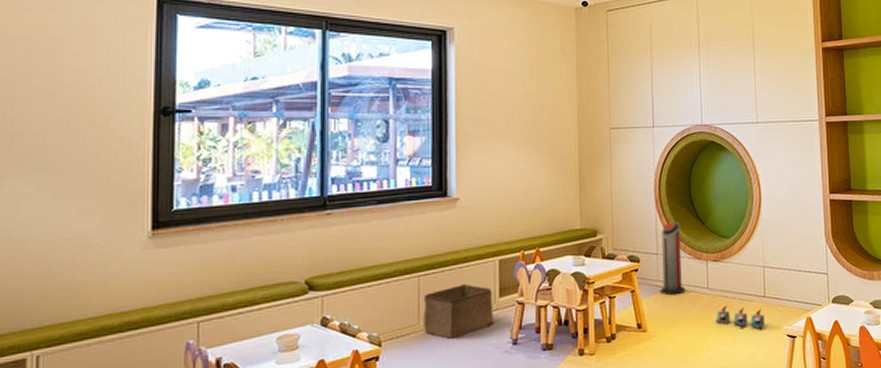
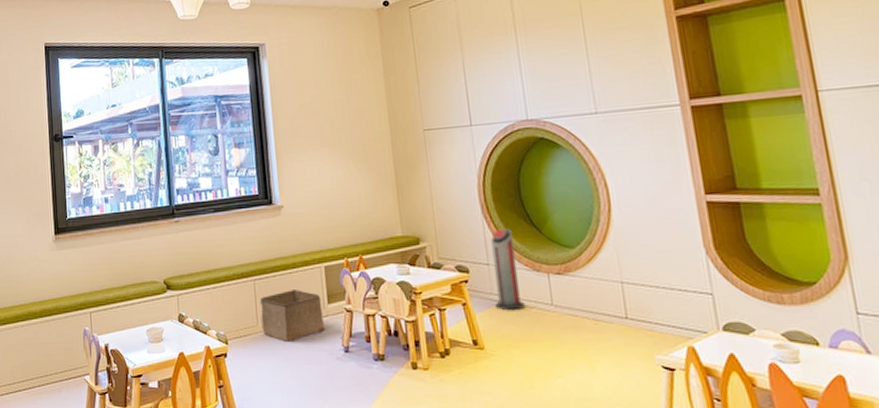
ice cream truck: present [715,305,765,330] -> none [565,325,631,358]

